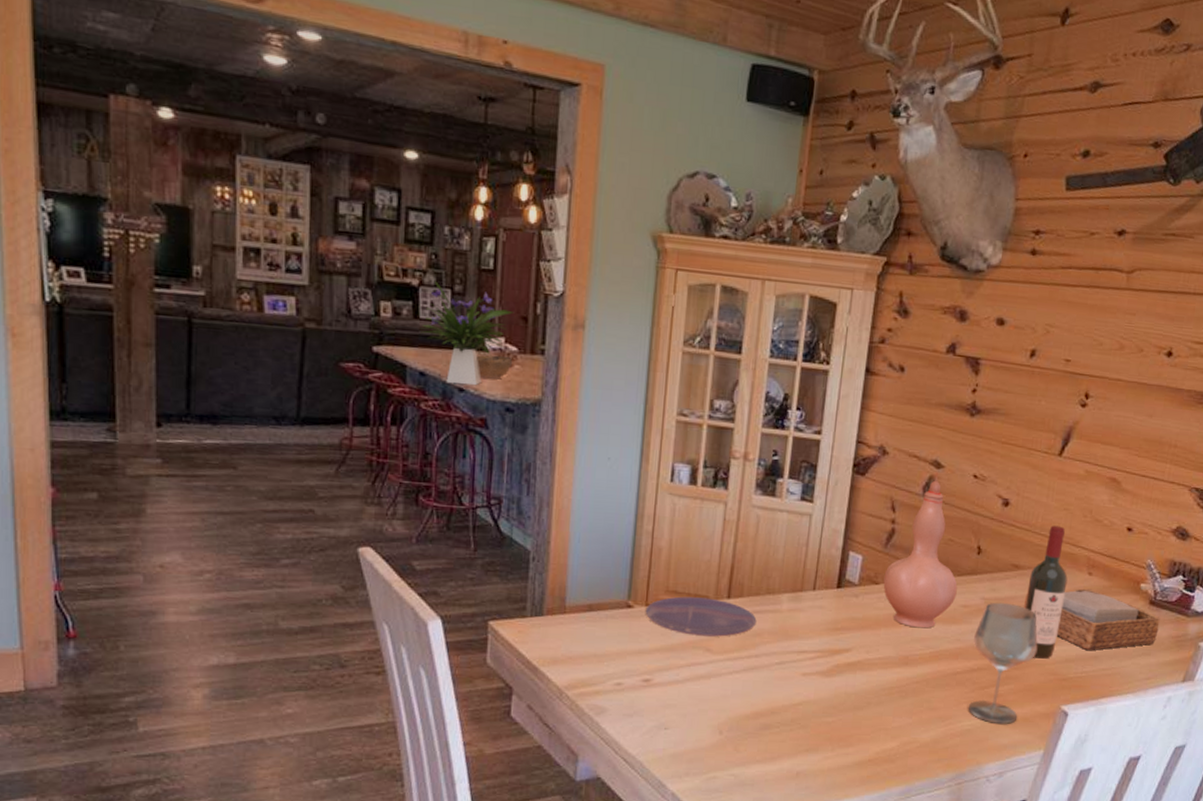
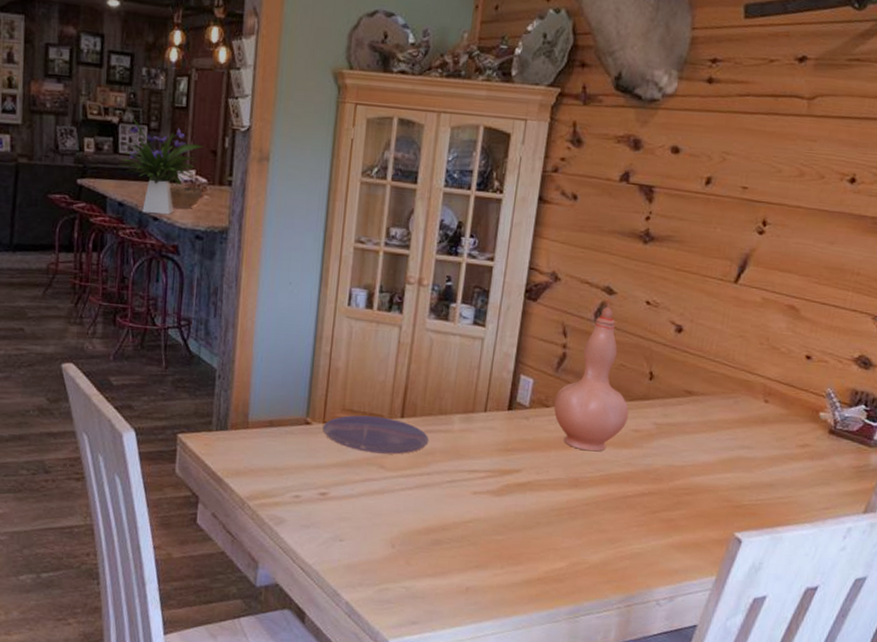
wine glass: present [968,602,1038,724] -> none [638,427,711,549]
napkin holder: present [1023,589,1160,650] -> none [696,416,840,478]
wine bottle: present [1024,525,1068,659] -> none [697,352,743,485]

